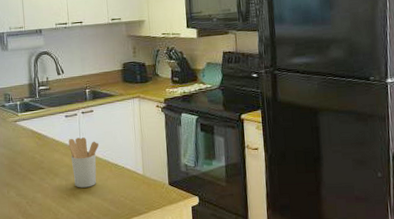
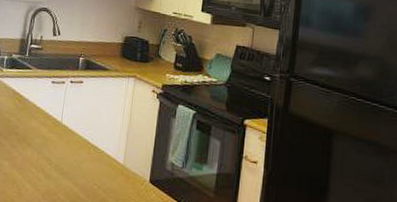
utensil holder: present [68,137,100,188] -> none [47,107,82,167]

